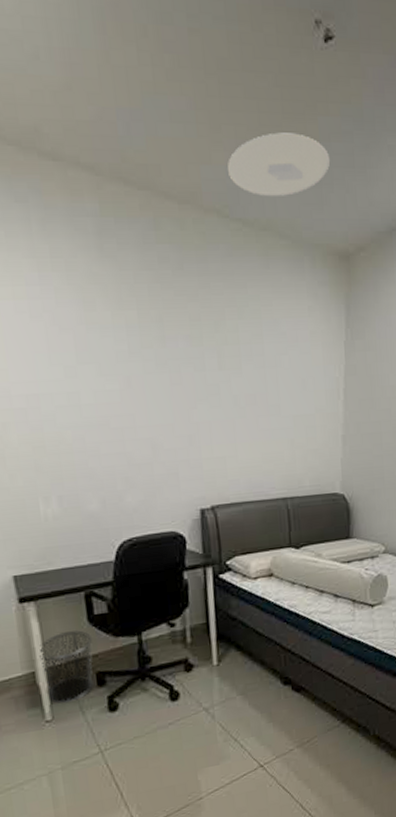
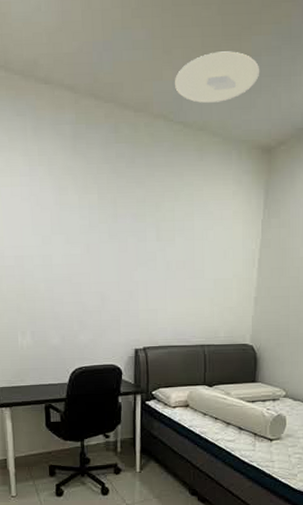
waste bin: present [39,630,94,704] -> none [10,432,49,486]

